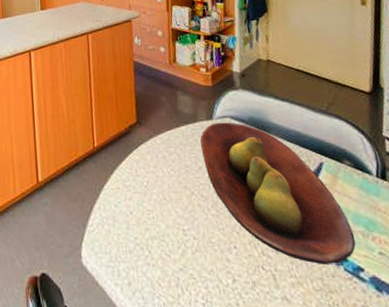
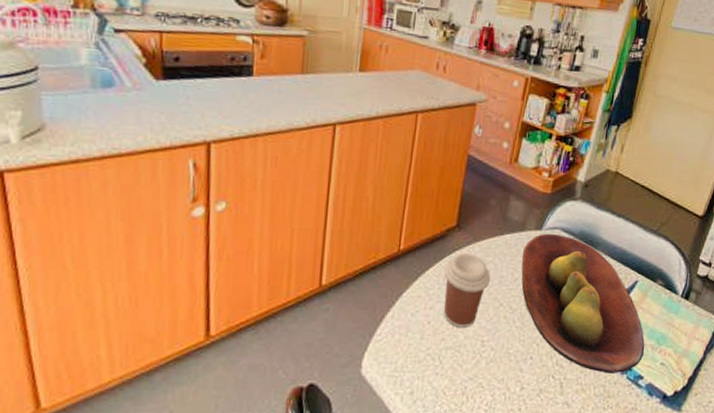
coffee cup: none [134,146,178,218] -> present [444,253,491,329]

